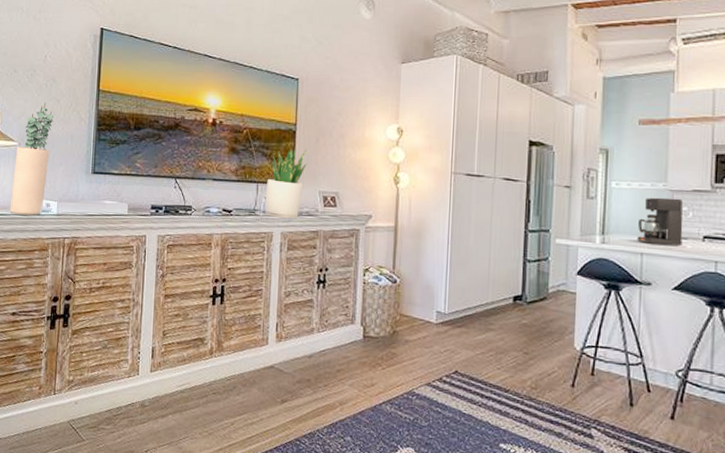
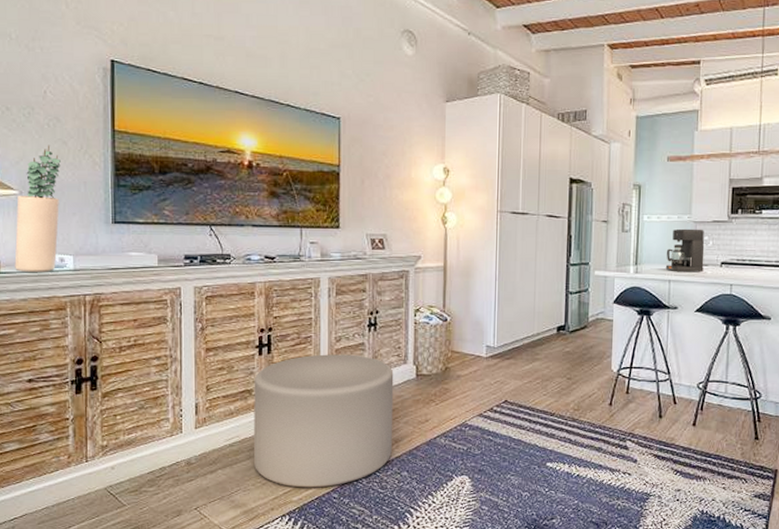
pouf: none [201,308,341,444] -> present [253,354,394,488]
planter: present [264,147,307,219] -> none [310,189,353,264]

